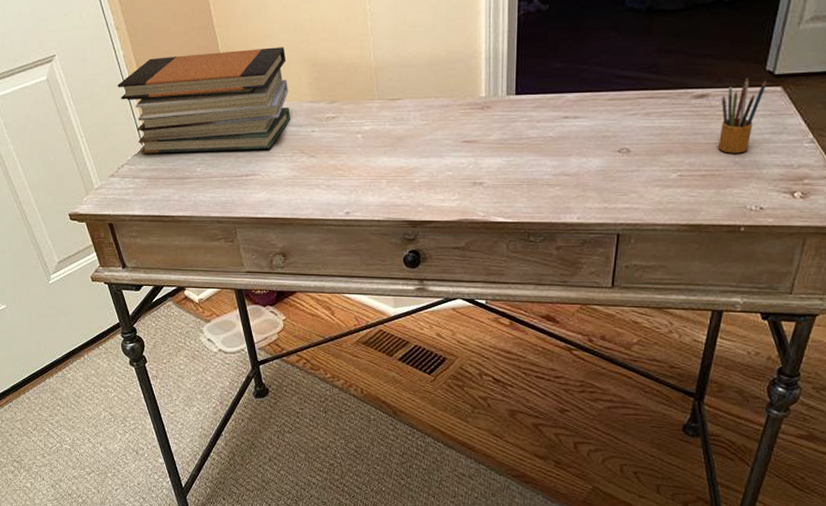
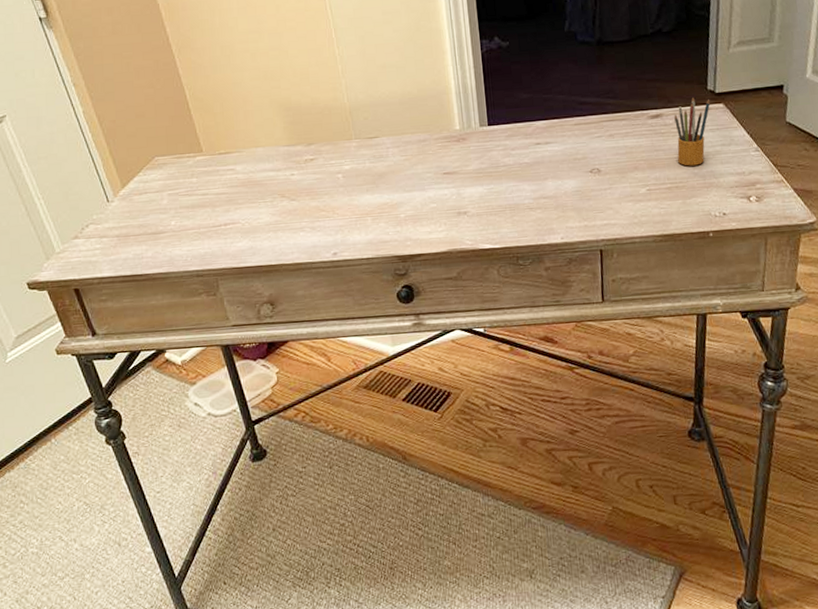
book stack: present [117,47,291,154] -> none [77,94,269,211]

